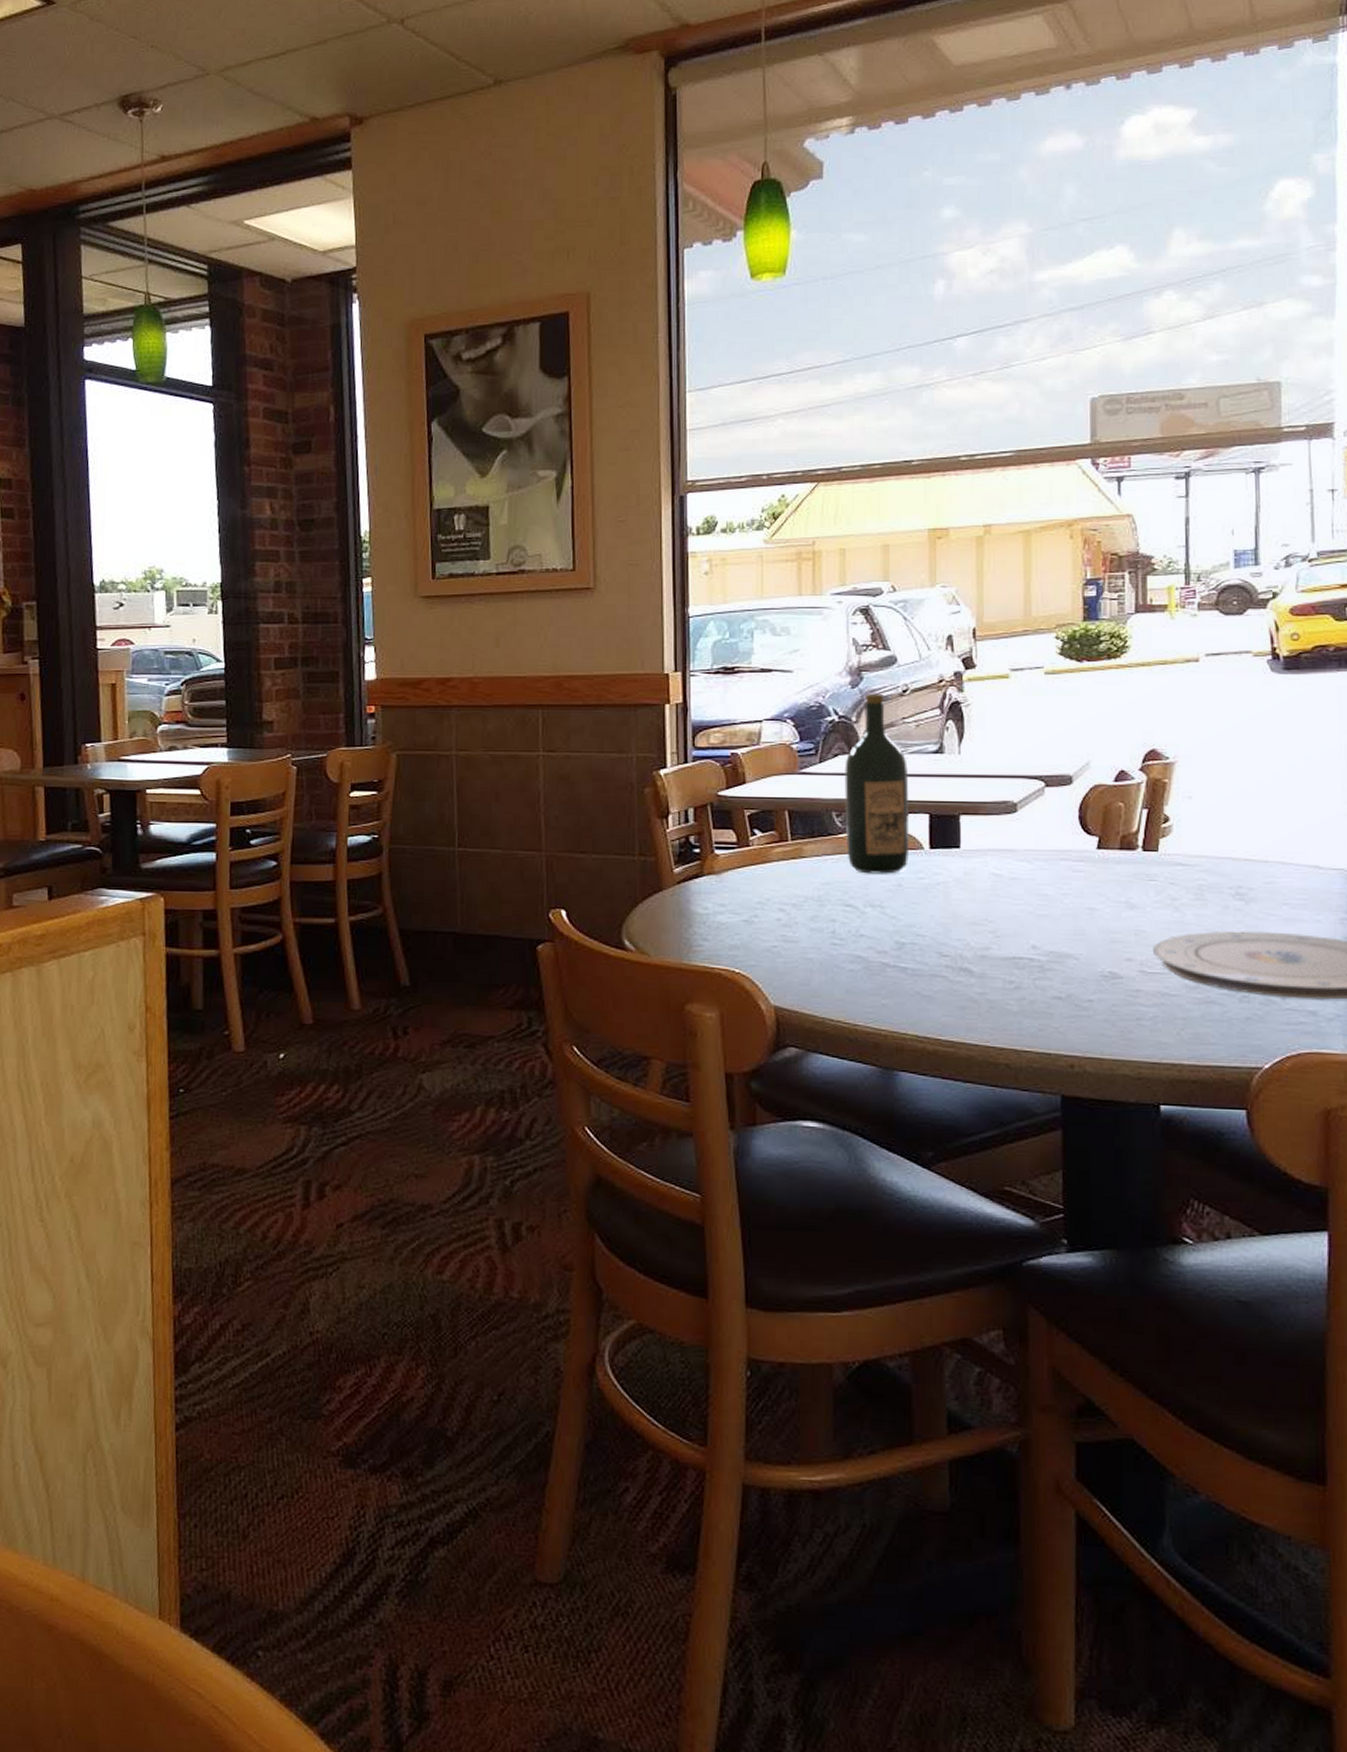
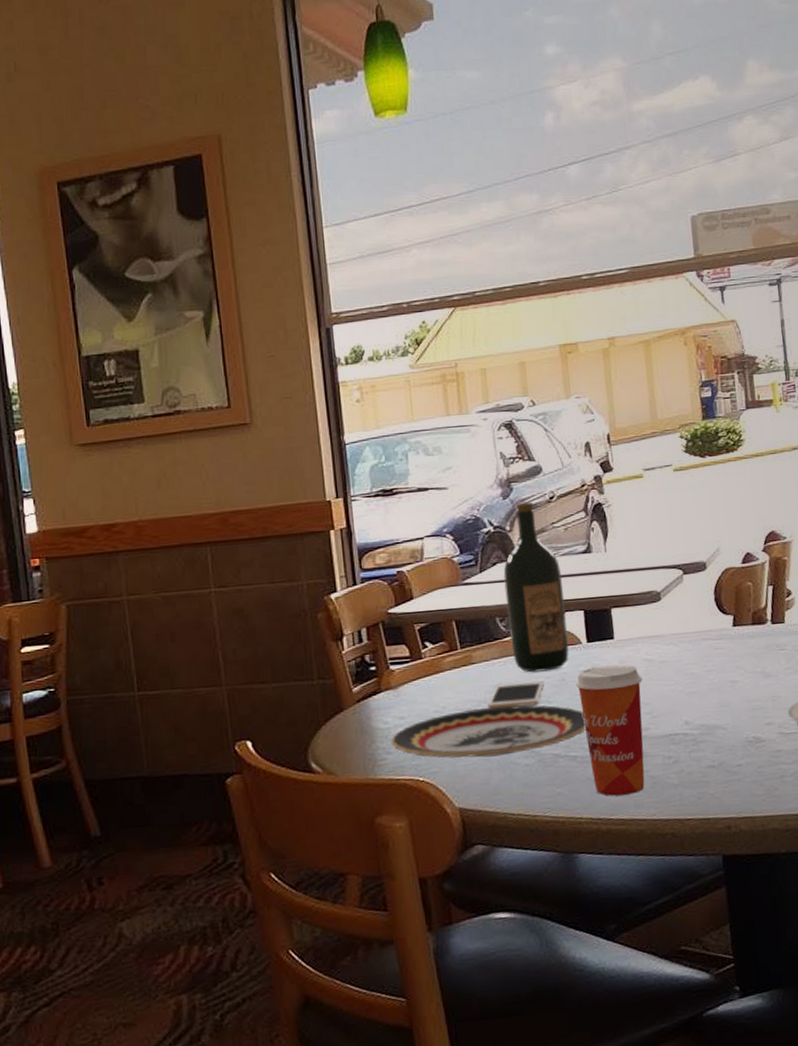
plate: none [708,905,921,957] -> present [390,705,587,758]
cell phone: none [814,882,878,909] -> present [487,681,544,709]
paper cup: none [913,875,988,1016] -> present [576,664,645,796]

